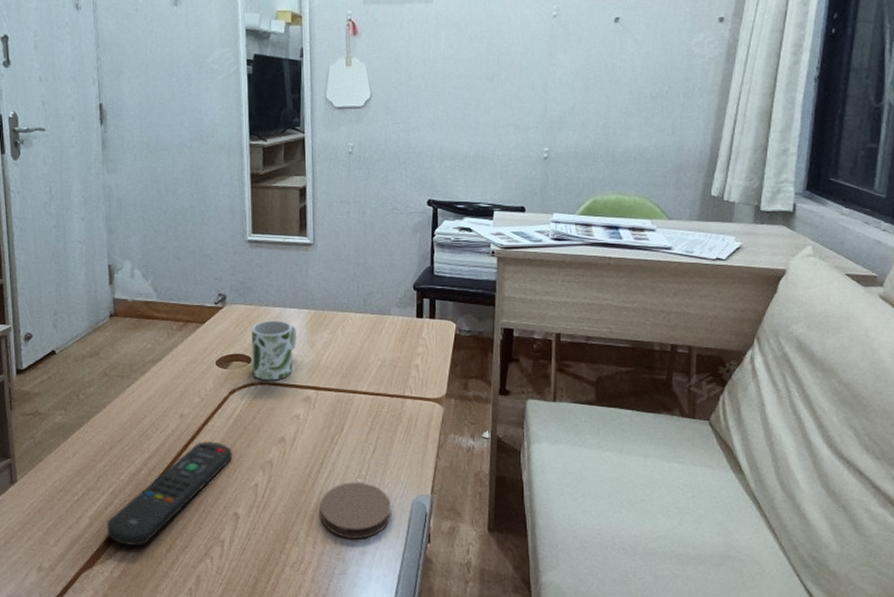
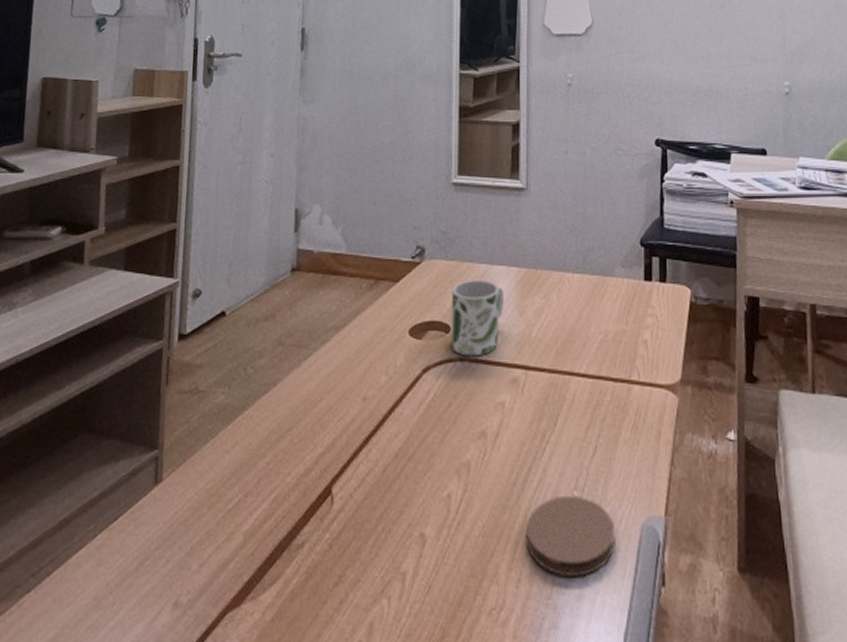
remote control: present [107,442,233,545] -> none [263,434,423,576]

